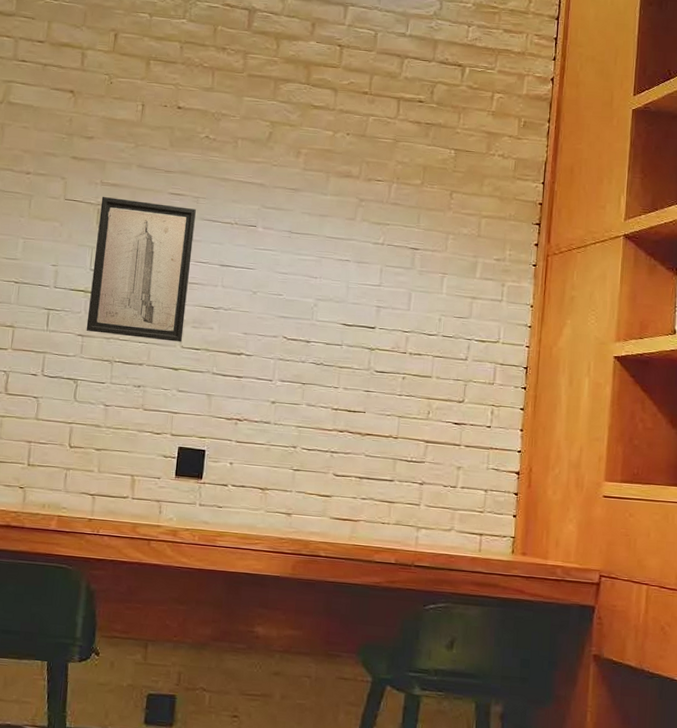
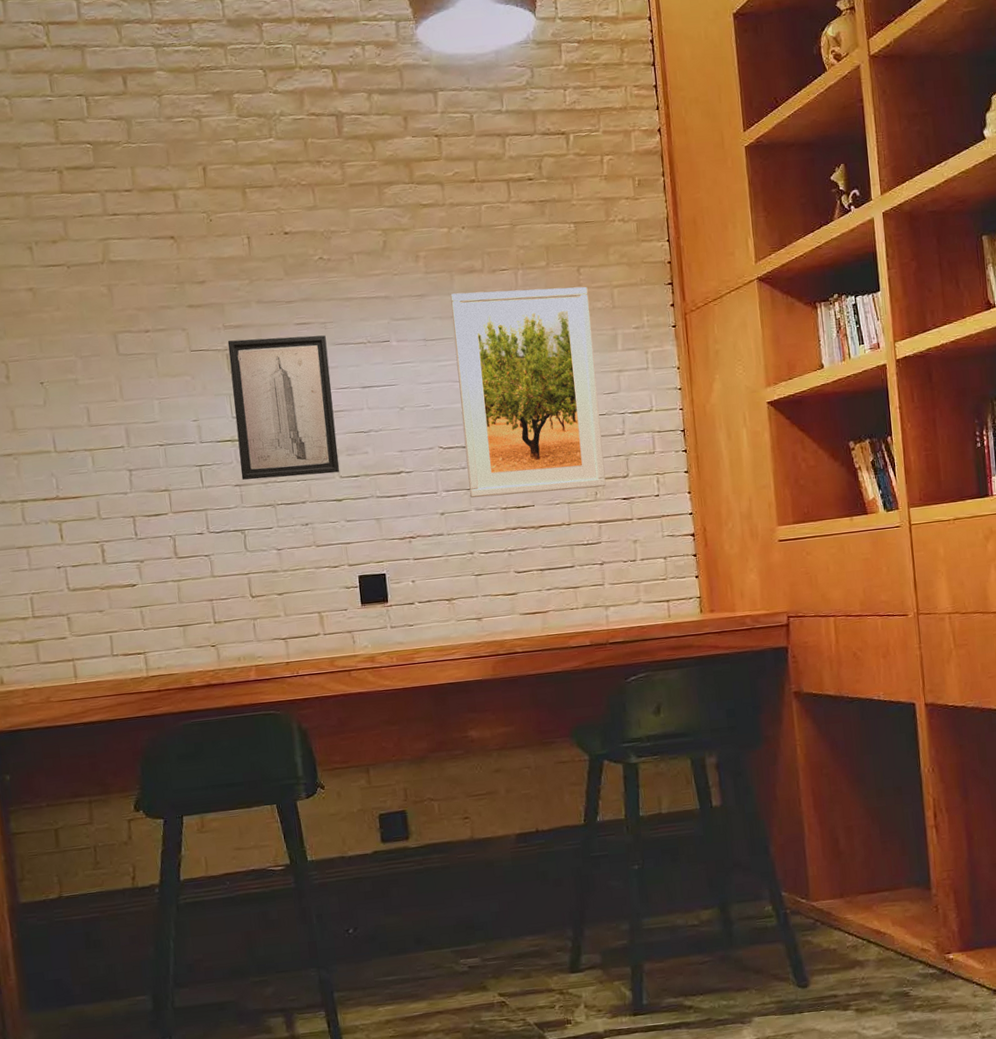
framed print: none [303,193,457,408] -> present [450,286,606,498]

